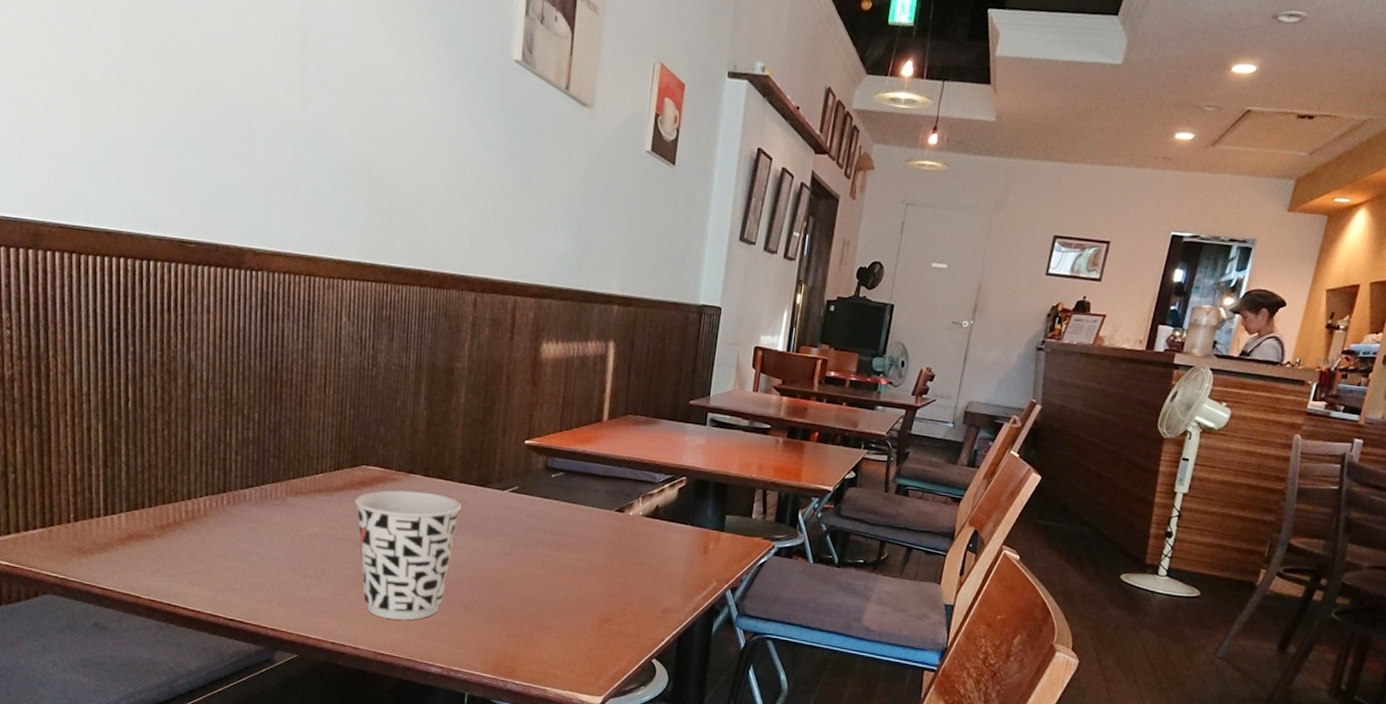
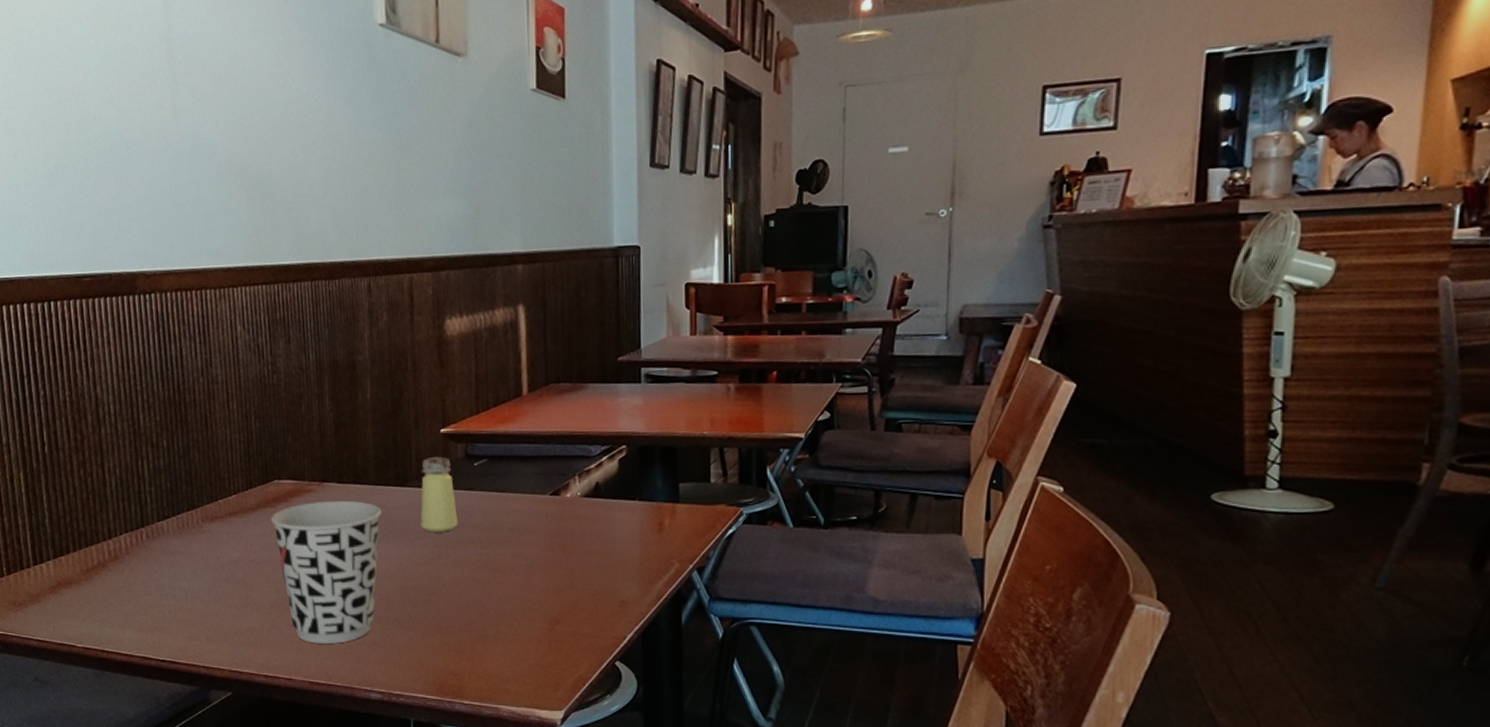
saltshaker: none [496,464,531,533] -> present [420,456,458,533]

